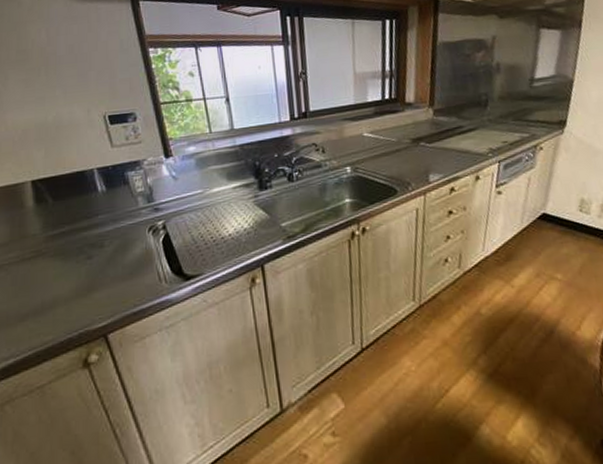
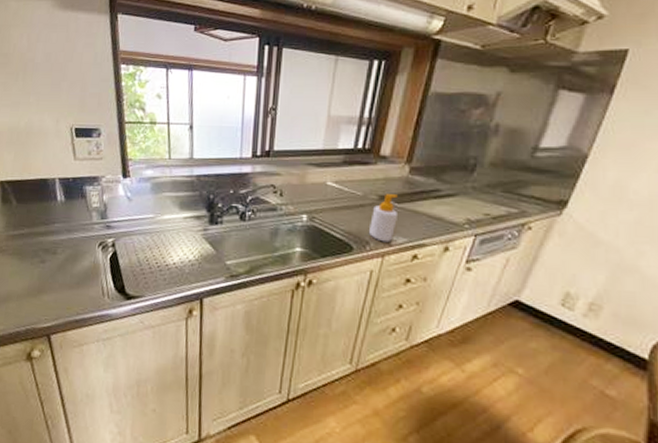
soap bottle: none [408,136,431,181] -> present [369,194,398,243]

